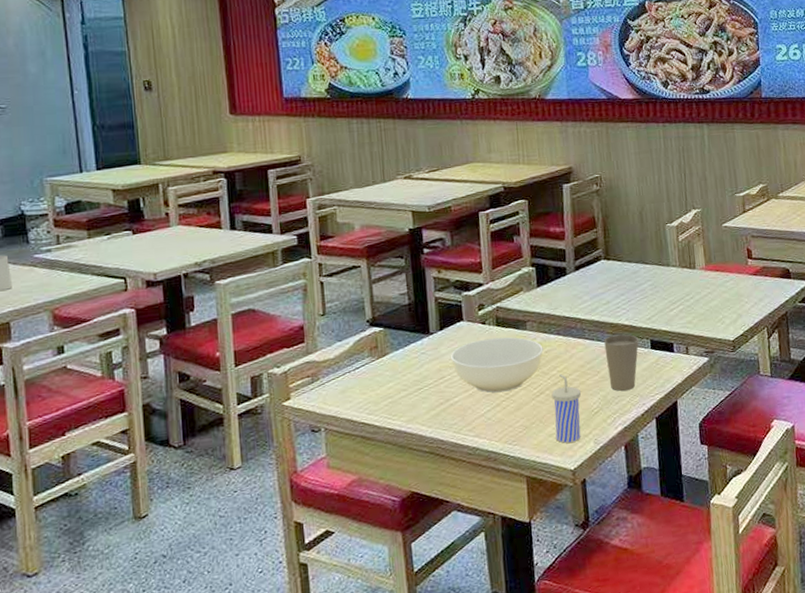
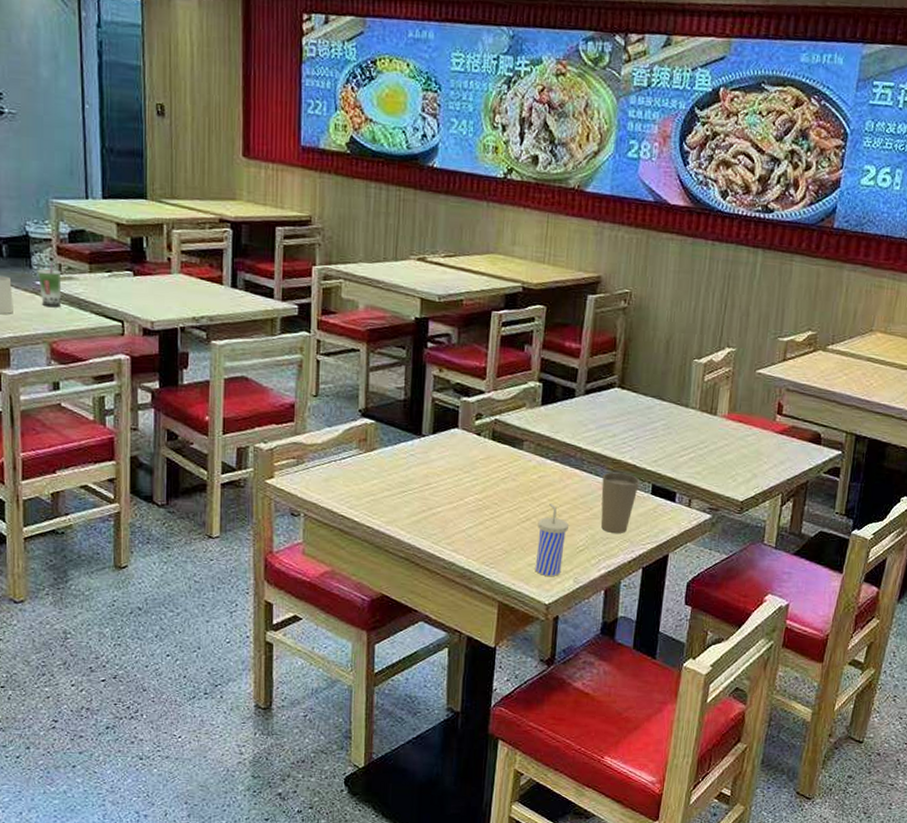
beverage cup: none [34,234,62,277] -> present [37,261,62,308]
bowl: present [450,337,544,393] -> none [439,451,537,511]

